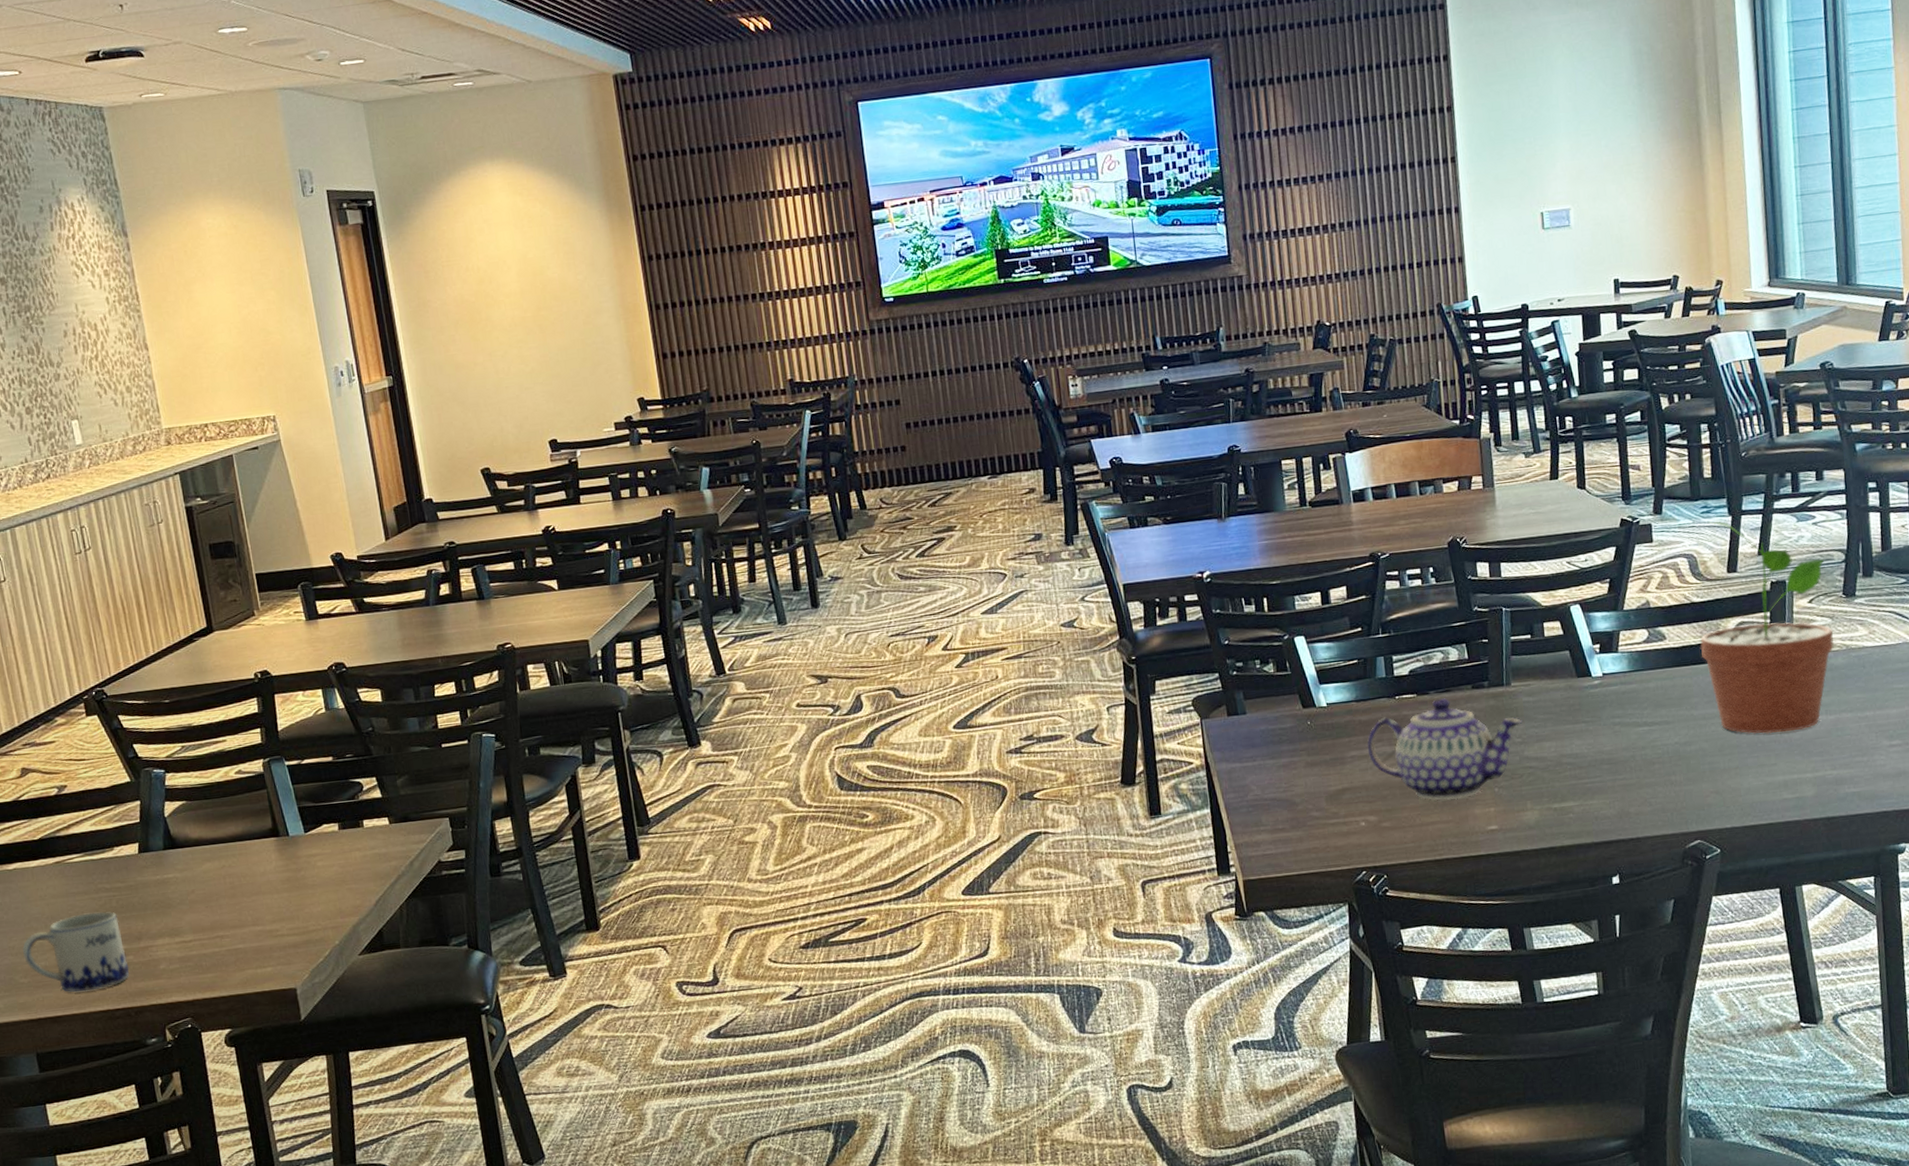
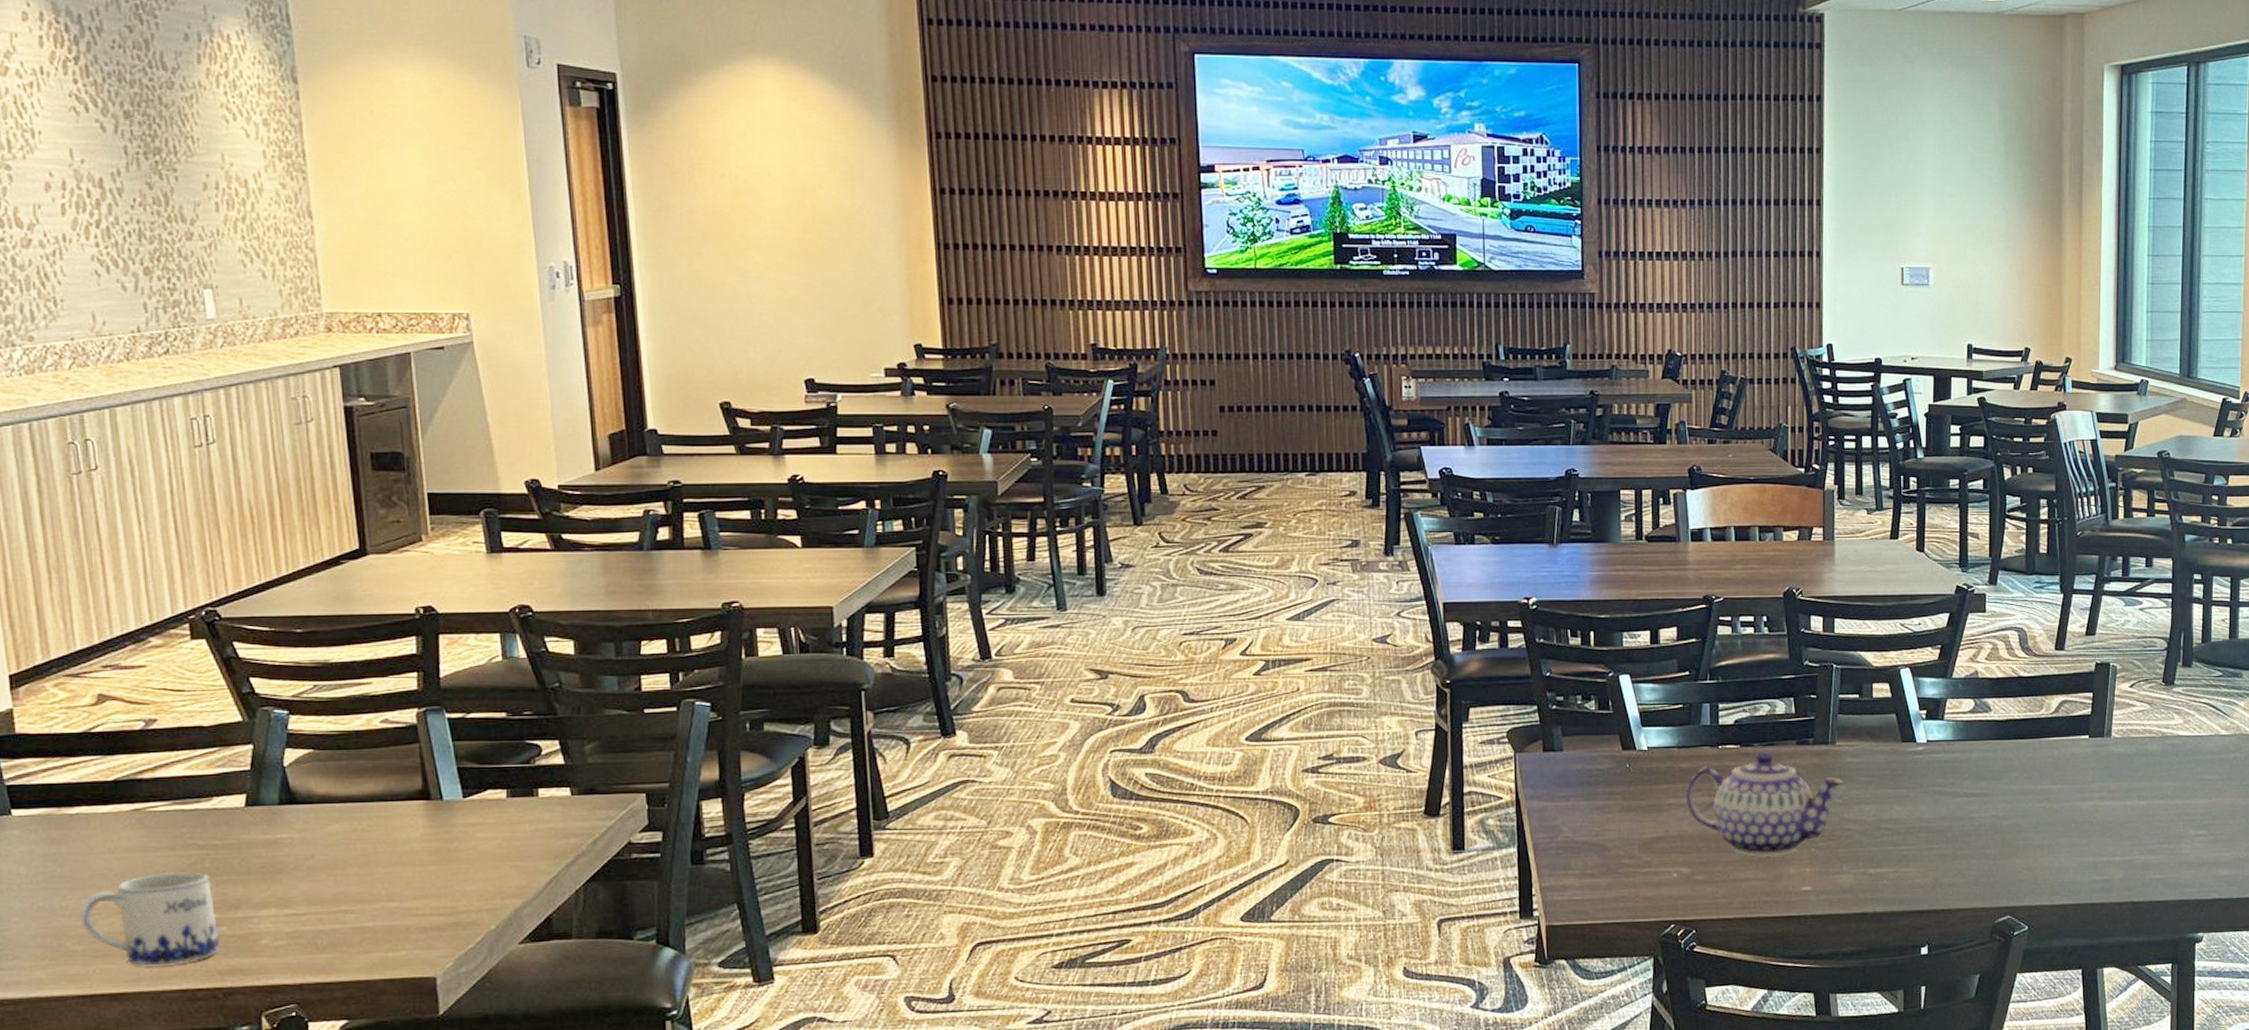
potted plant: present [1700,521,1835,734] -> none [2023,597,2151,815]

